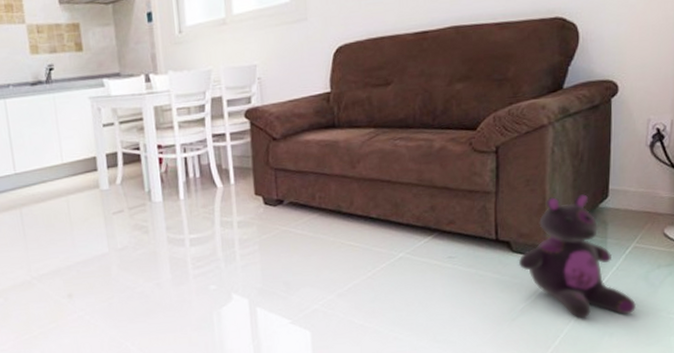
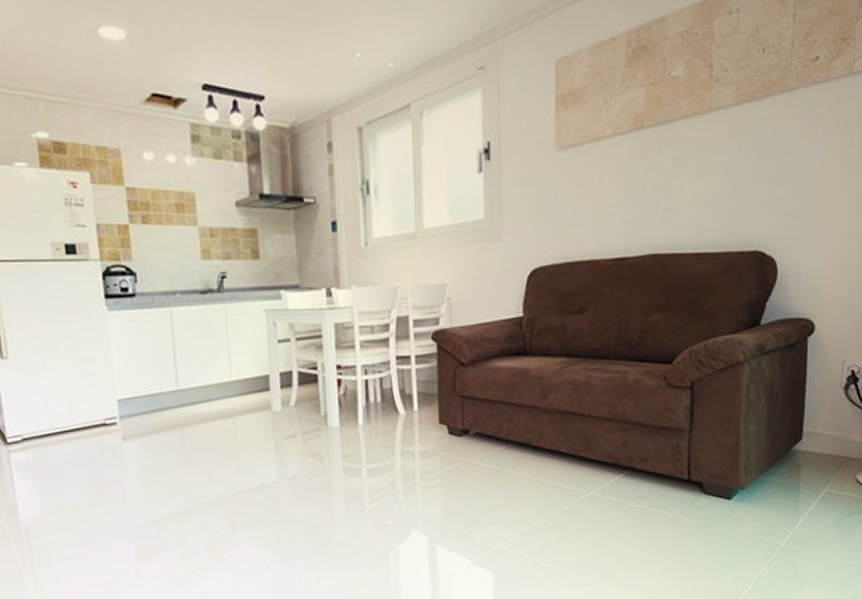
stuffed animal: present [518,194,637,319] -> none [710,435,828,566]

